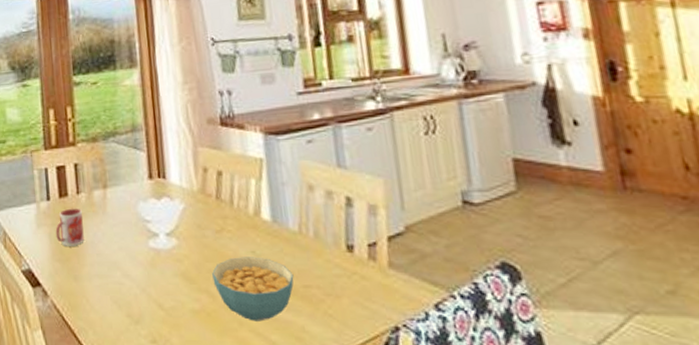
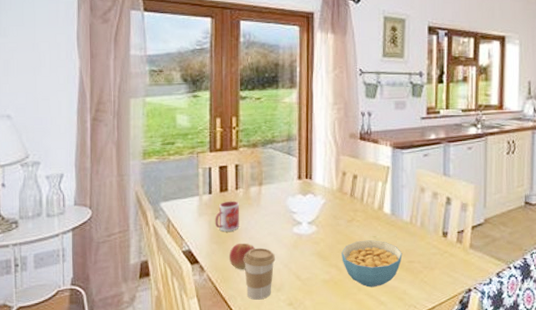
apple: none [75,260,105,294] -> present [229,243,255,269]
coffee cup: none [92,266,131,335] -> present [244,248,276,300]

